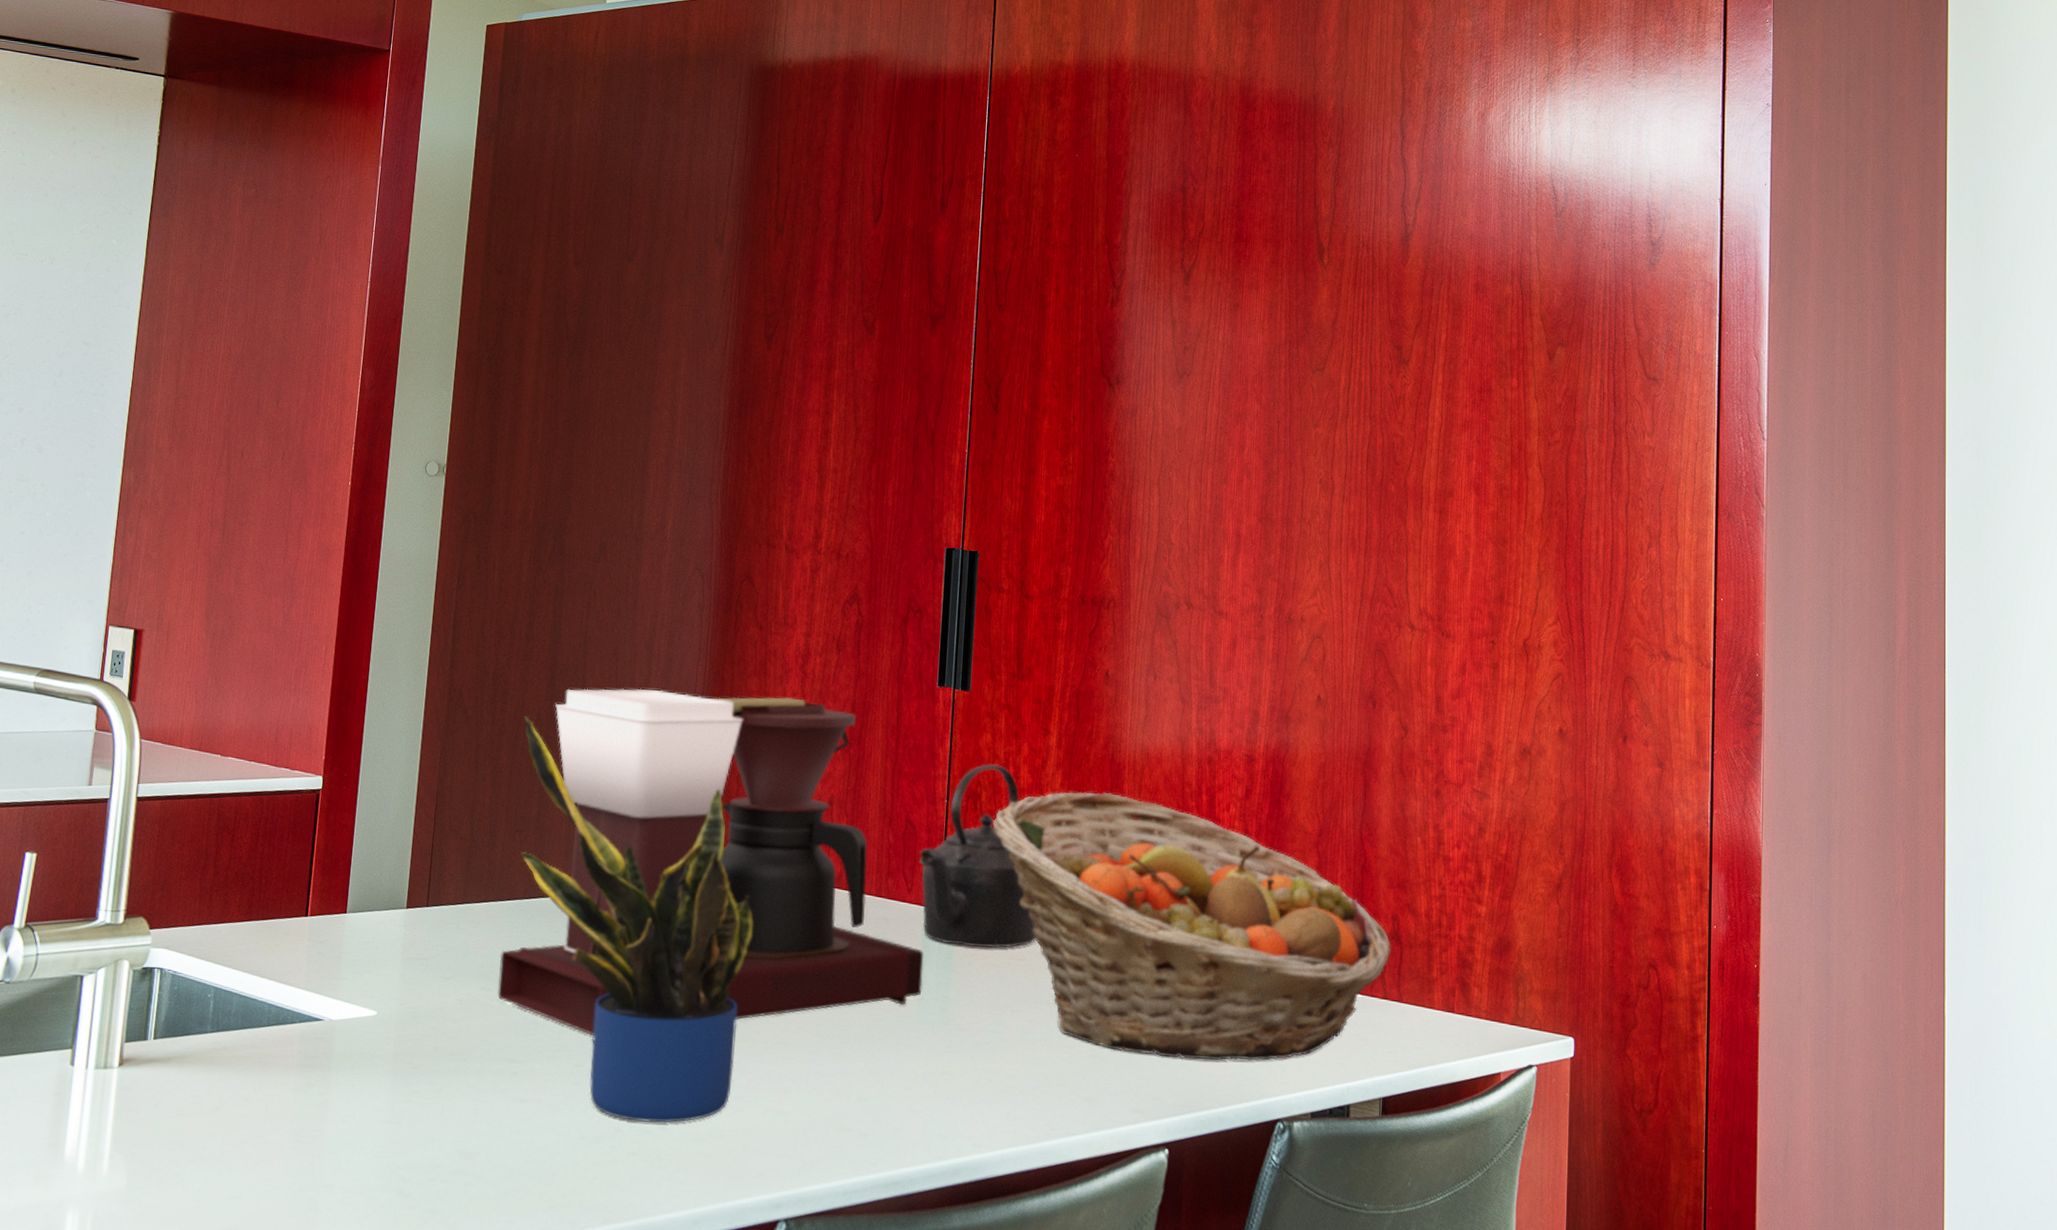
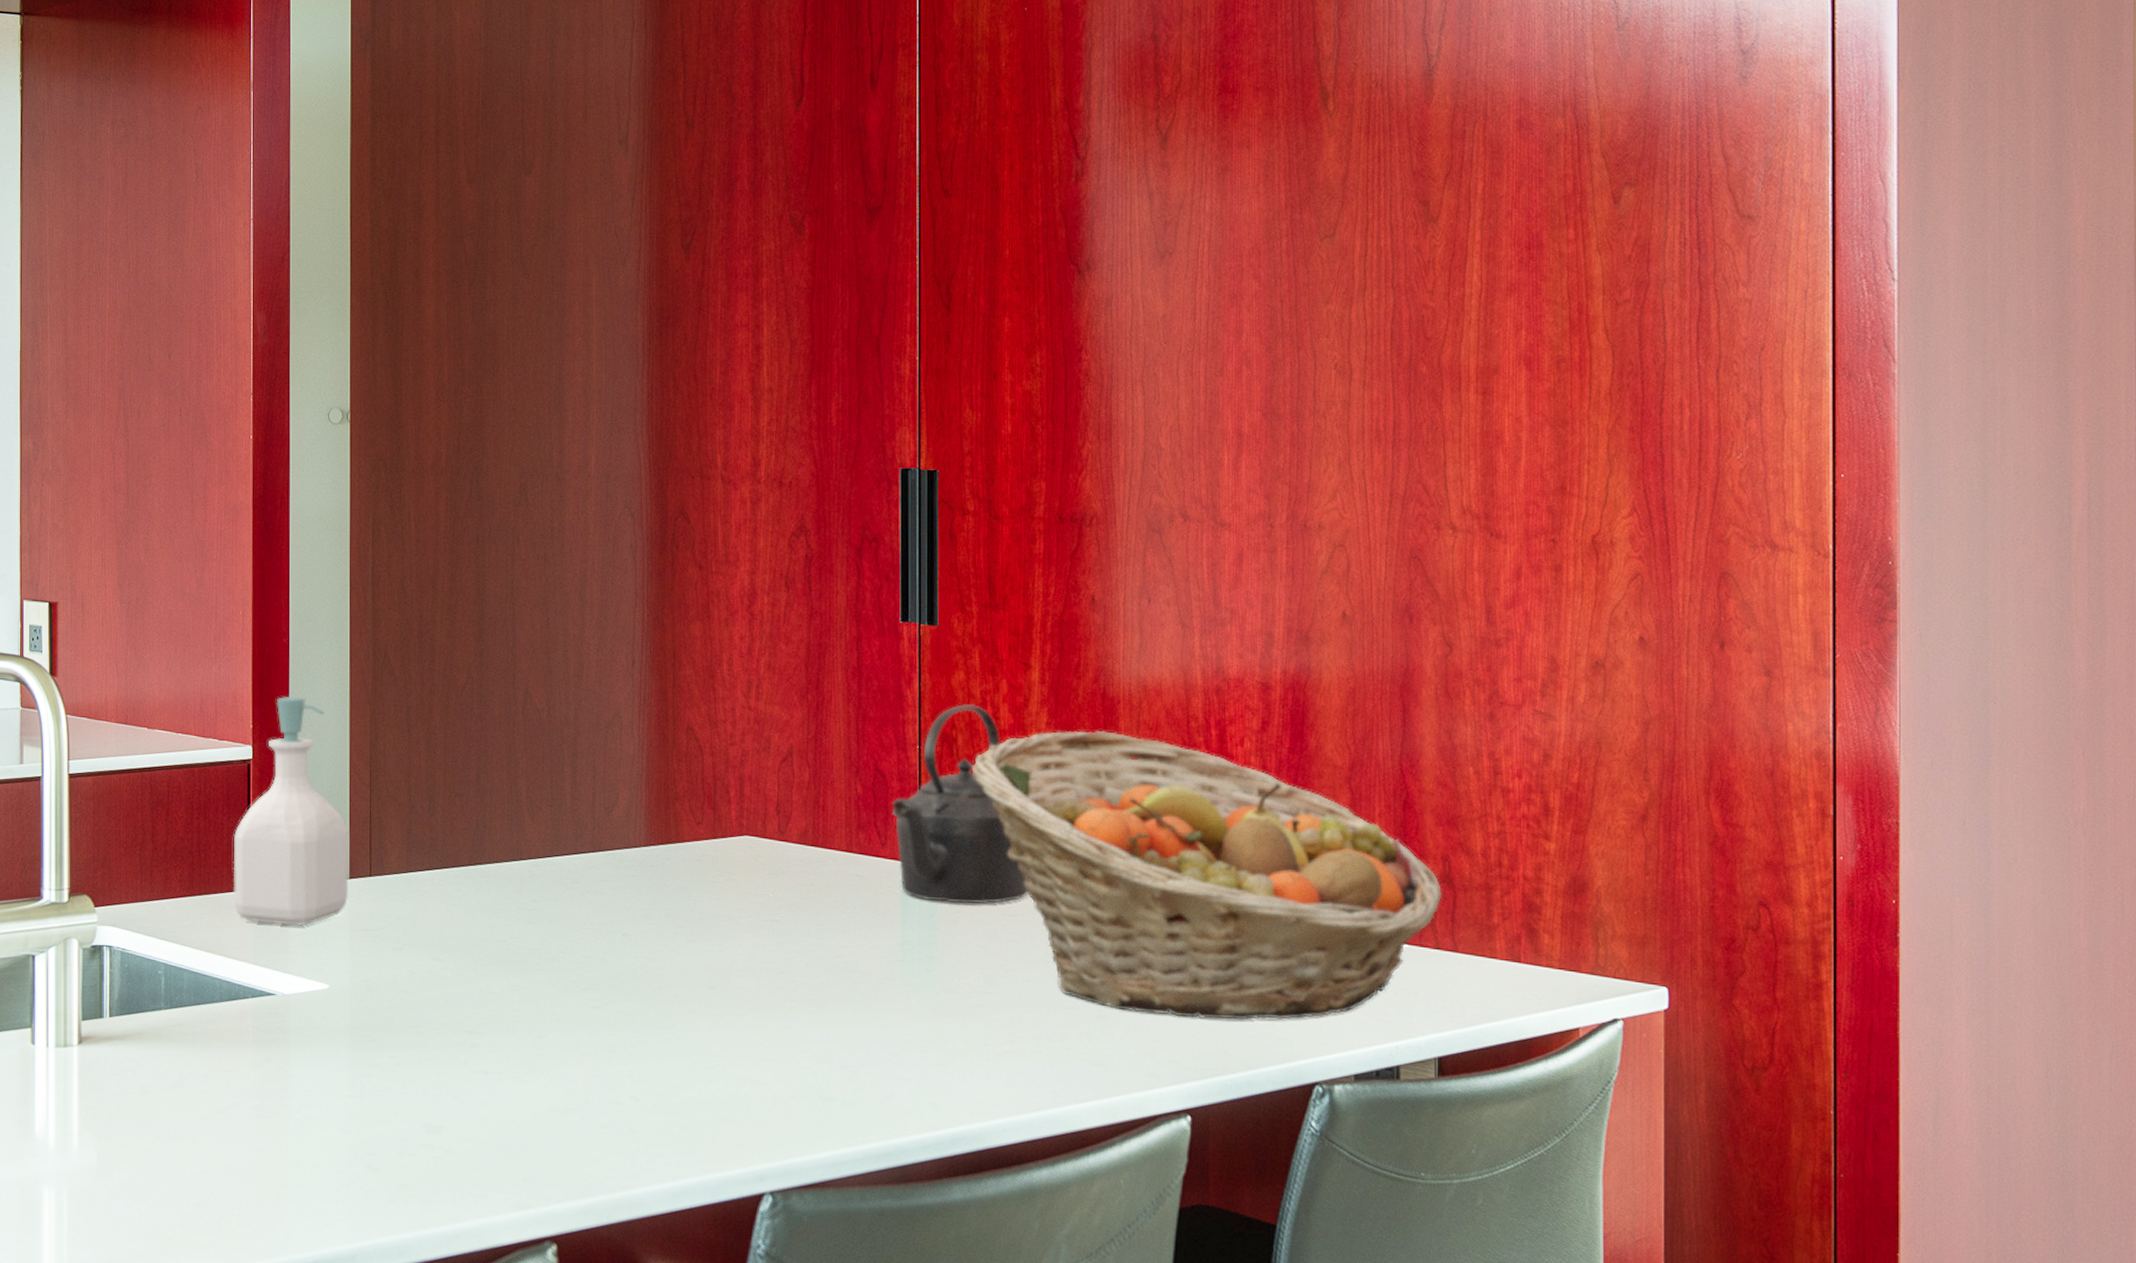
soap bottle: none [290,730,410,953] -> present [233,697,348,926]
coffee maker: present [497,688,924,1035] -> none [450,639,904,1005]
potted plant: present [520,716,753,1123] -> none [453,674,715,1094]

